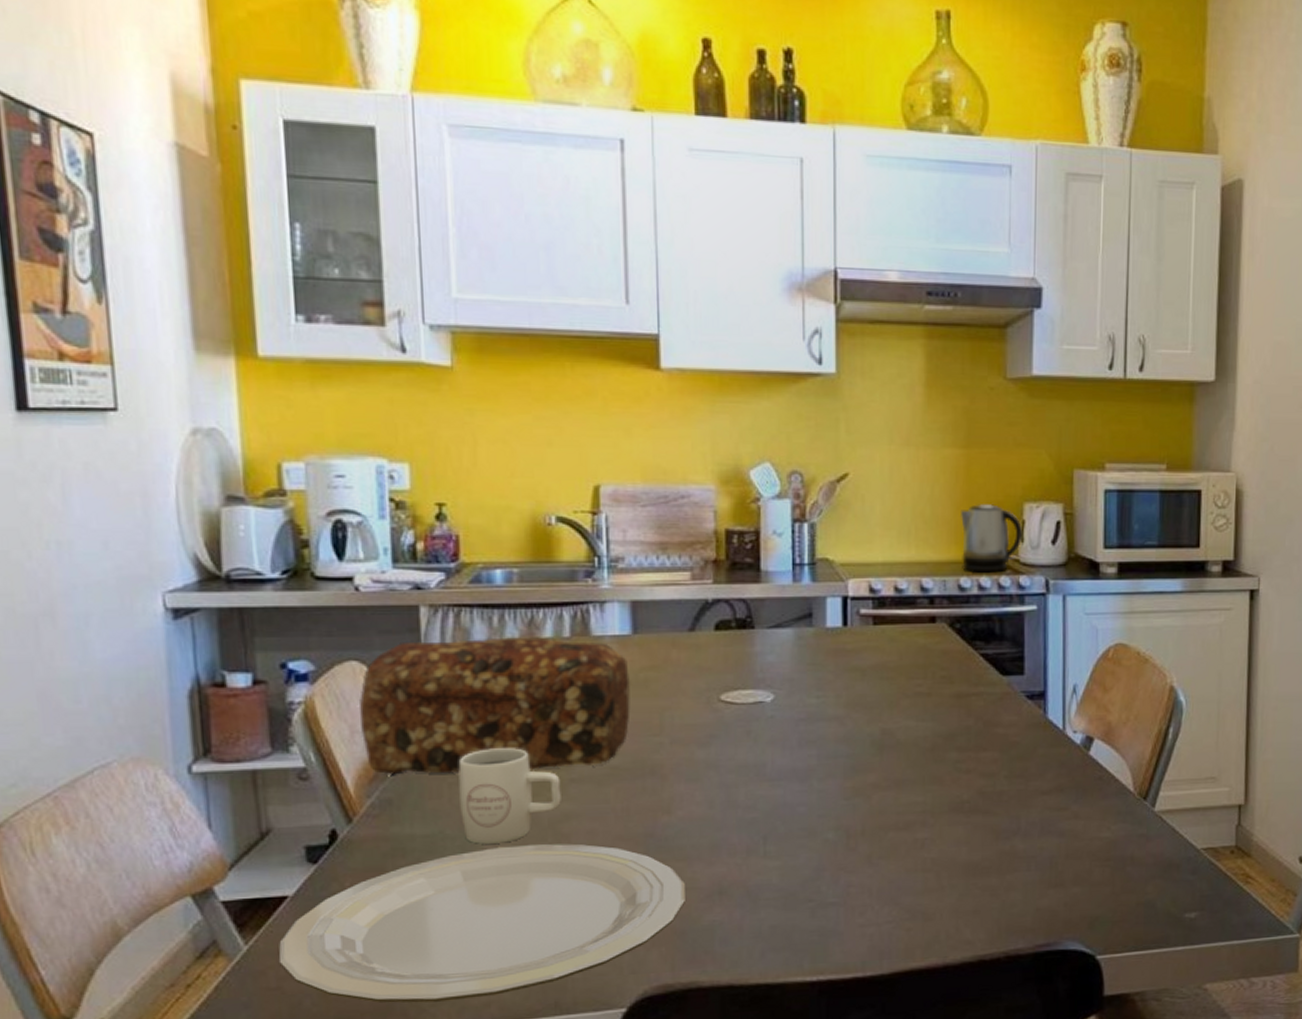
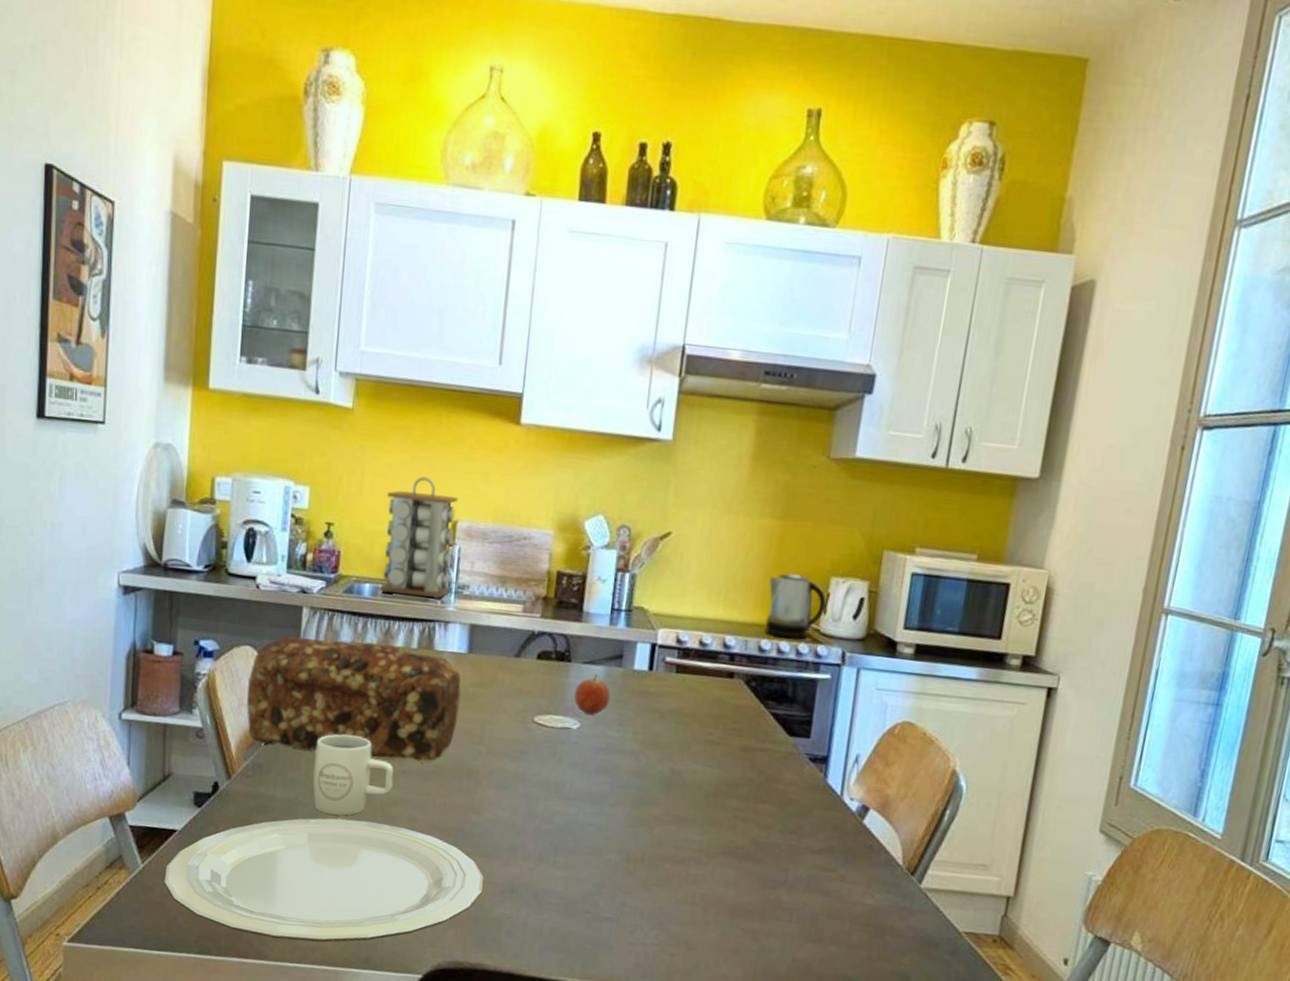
spice rack: none [508,439,602,579] -> present [380,477,458,598]
fruit: none [762,638,804,685] -> present [573,674,611,716]

